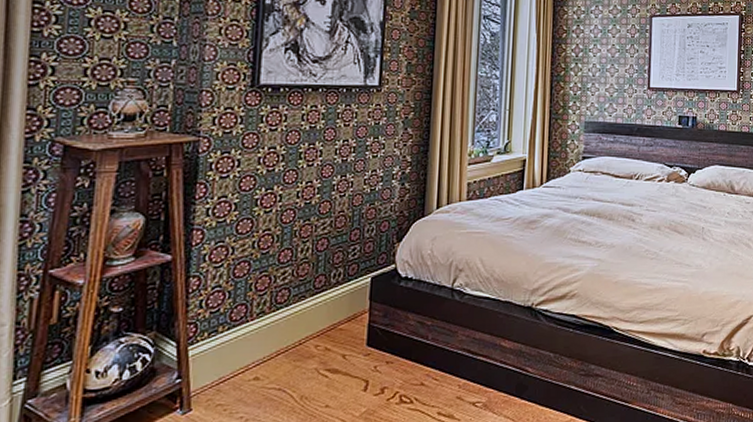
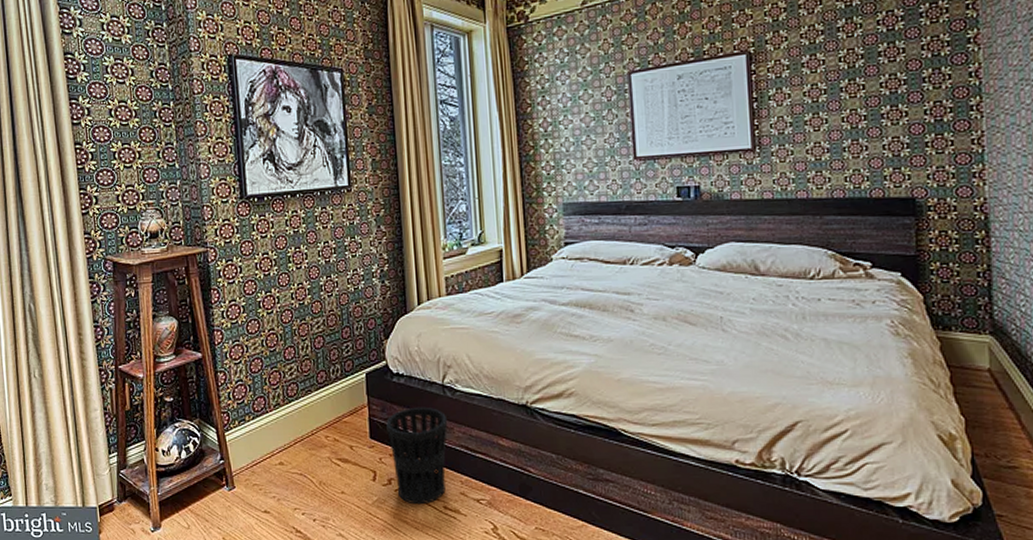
wastebasket: none [386,311,453,413] -> present [386,406,448,505]

